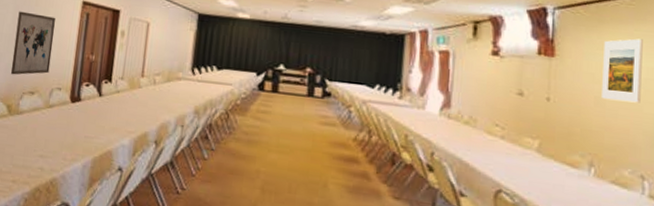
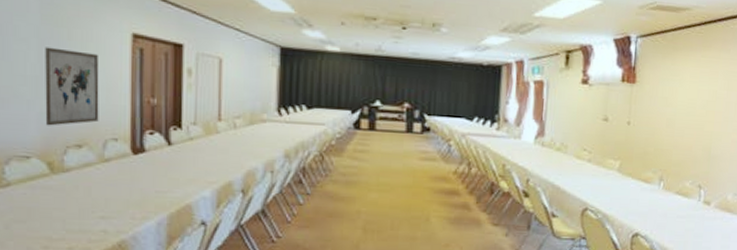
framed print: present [602,38,643,103] -> none [672,64,708,123]

